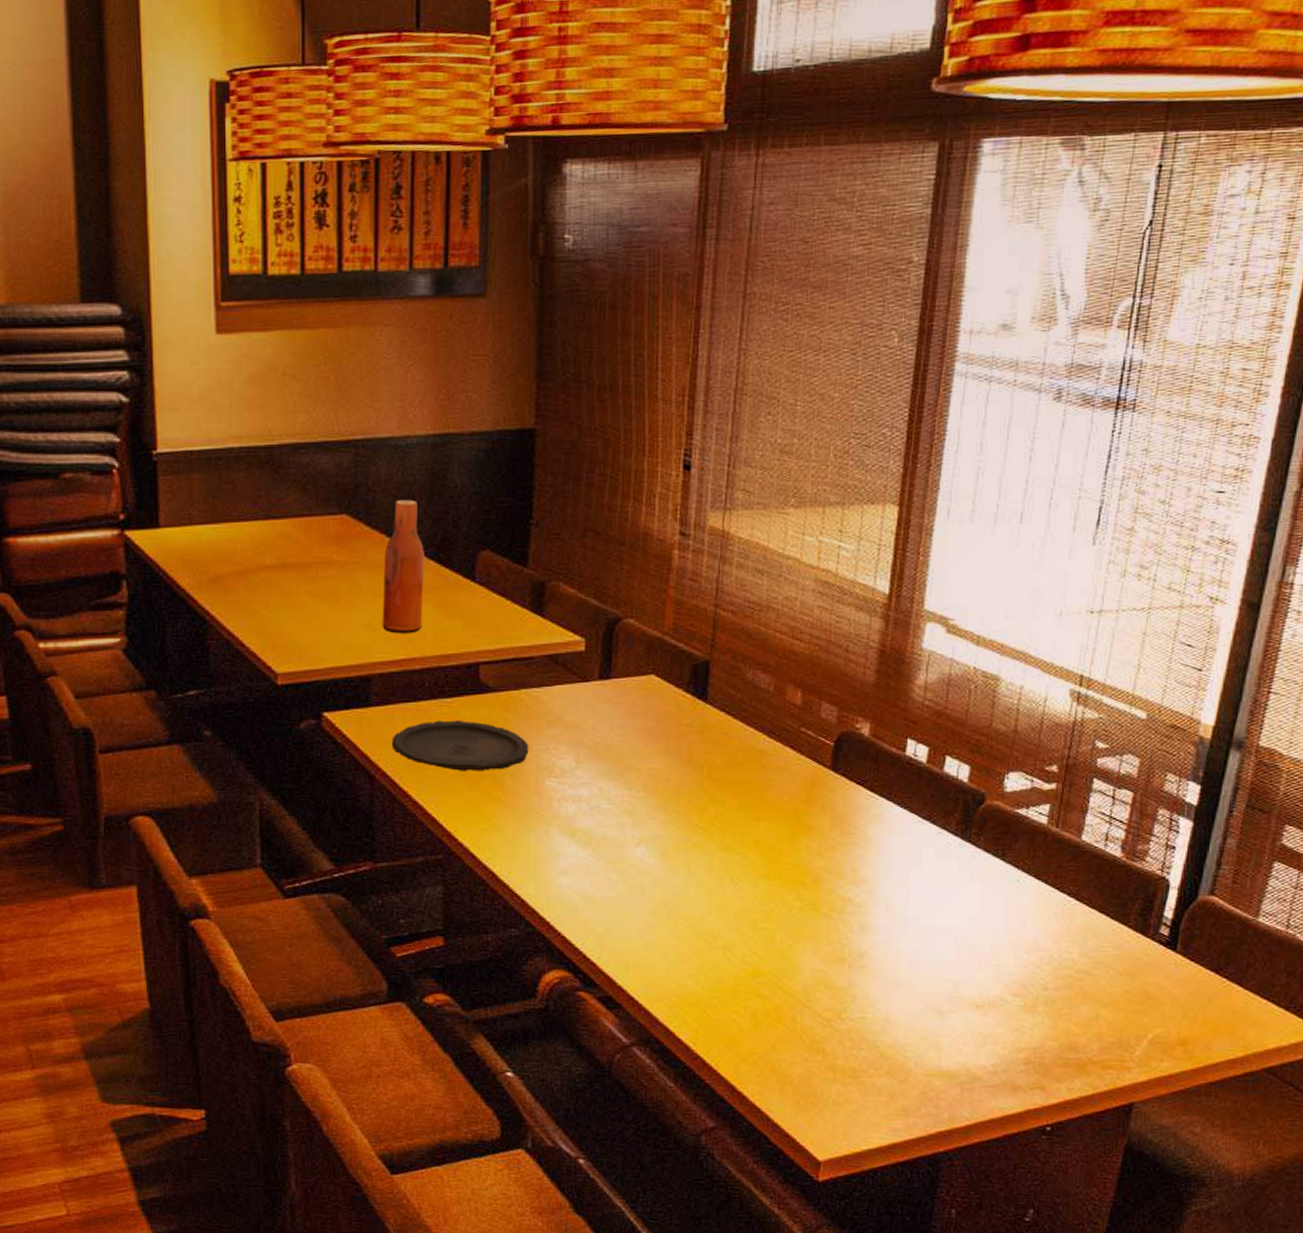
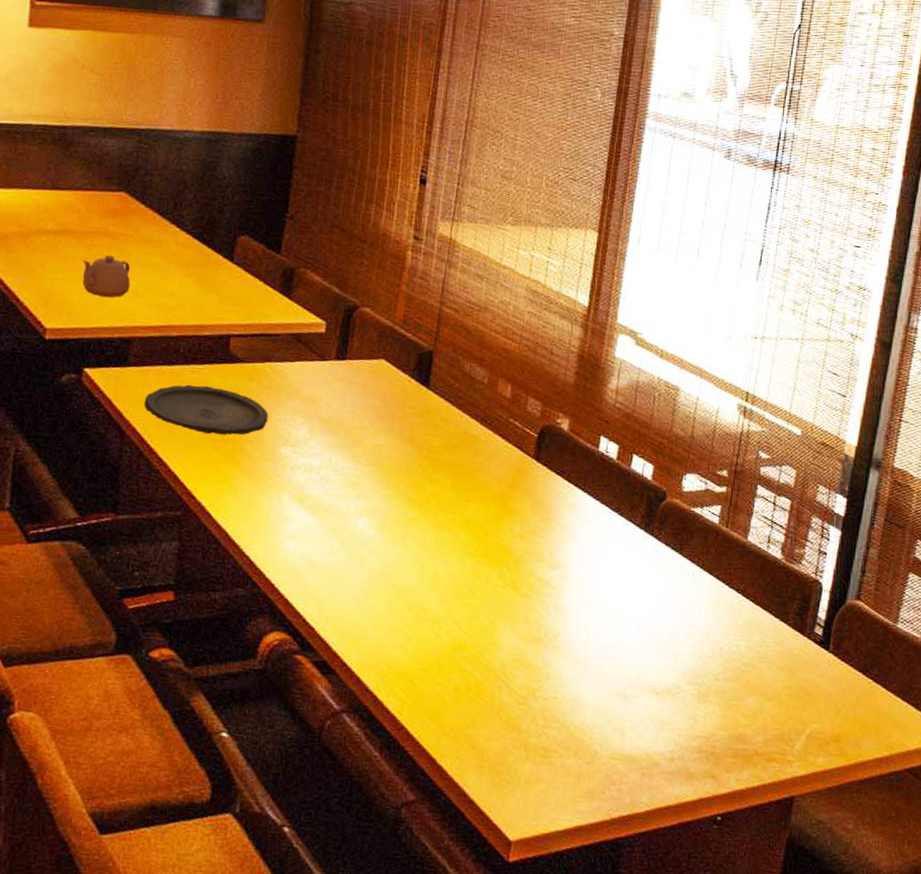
teapot: none [308,586,363,633] -> present [82,254,131,297]
beer bottle: present [382,499,424,634] -> none [146,184,191,304]

